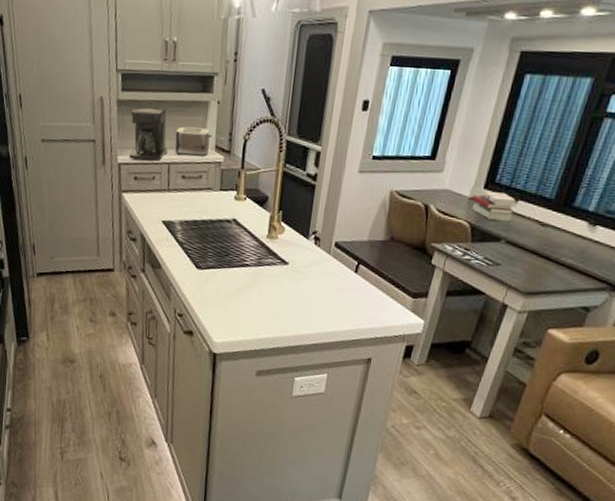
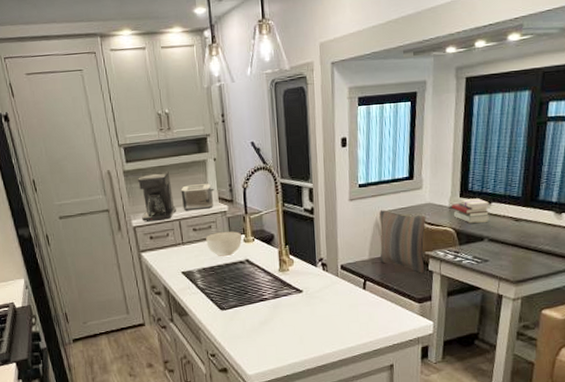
bowl: none [193,183,234,213] -> present [205,231,242,257]
pillow: none [379,189,441,266] -> present [380,210,426,274]

